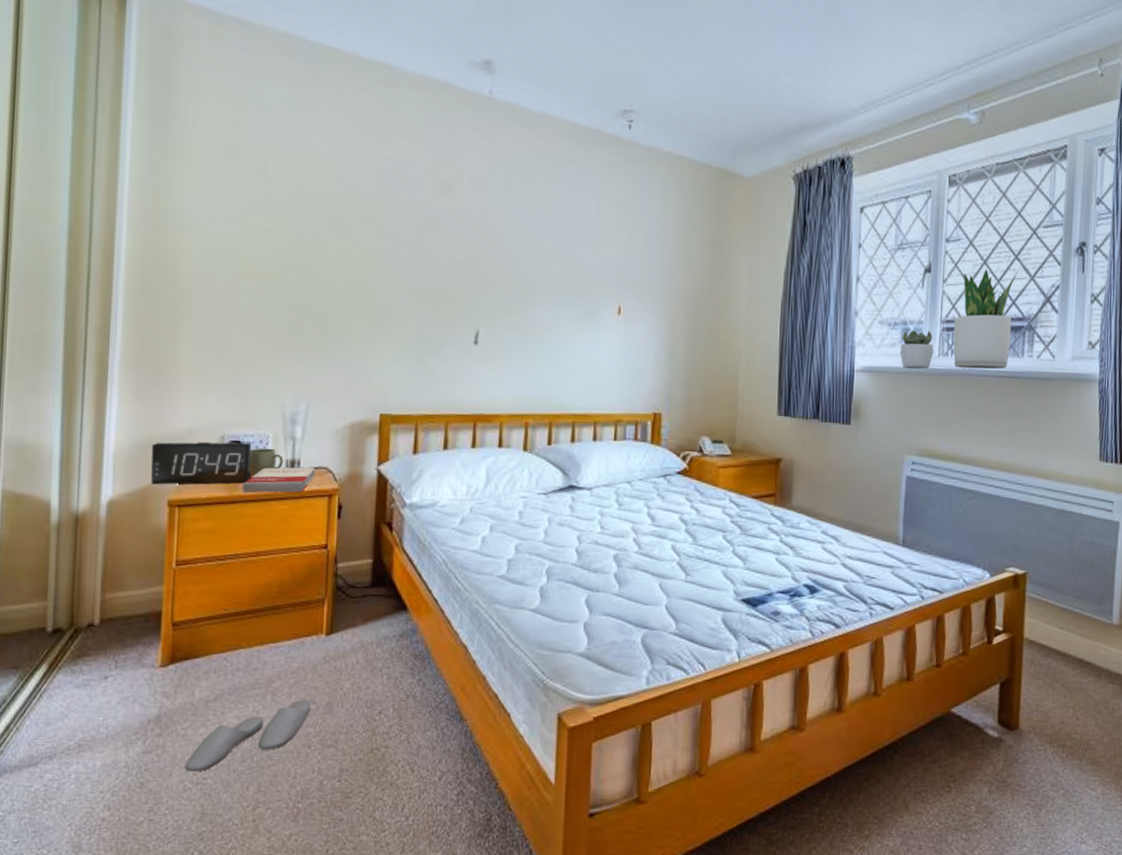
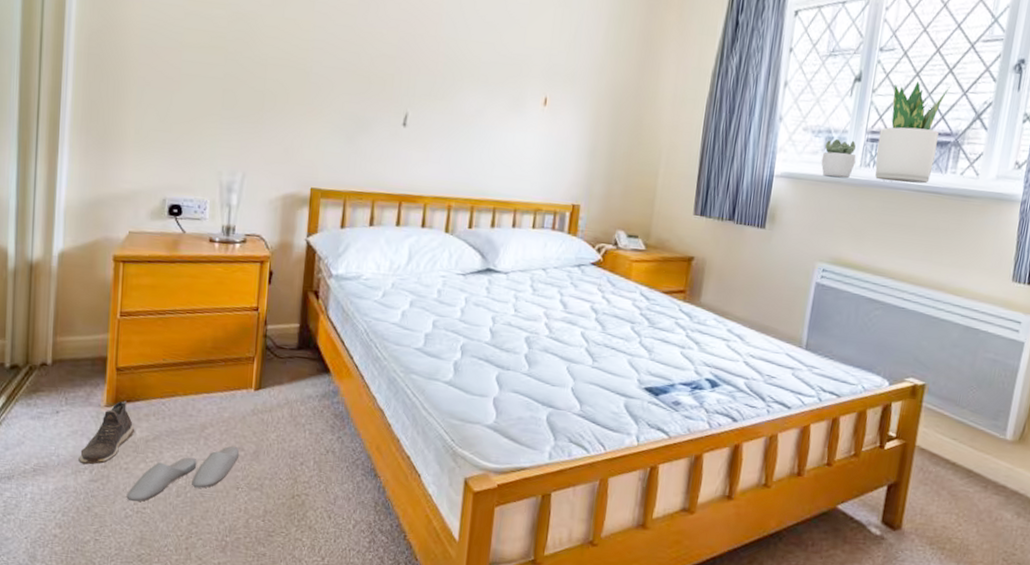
shoe: none [130,659,194,734] -> present [78,401,135,465]
alarm clock: present [151,441,252,485] -> none [98,200,191,245]
book: present [241,467,315,494] -> none [180,231,249,257]
mug: present [249,448,284,476] -> none [188,213,220,239]

